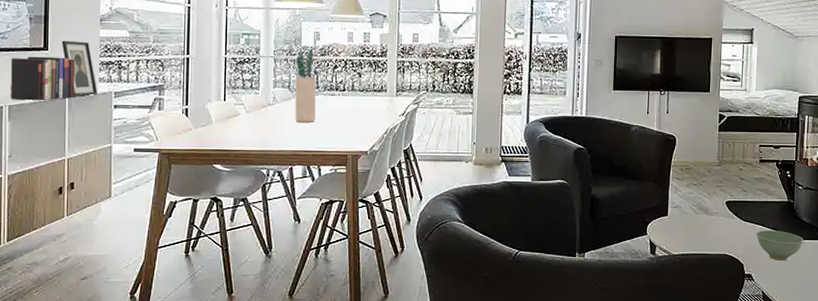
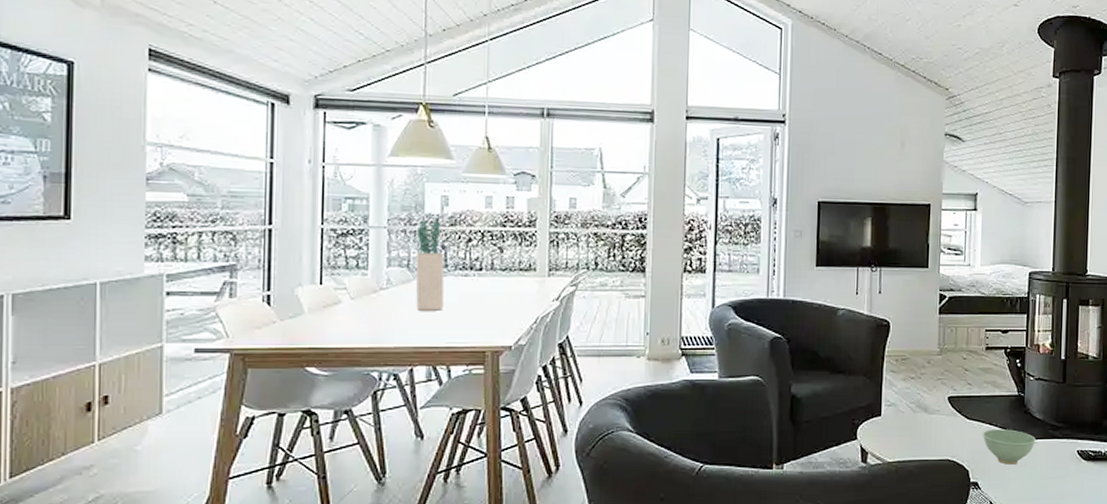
books: present [11,56,74,101] -> none [15,227,109,287]
picture frame: present [61,40,98,96] -> none [89,206,142,281]

